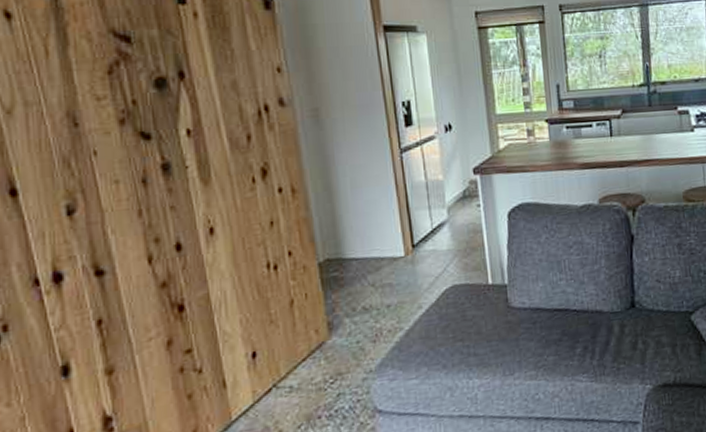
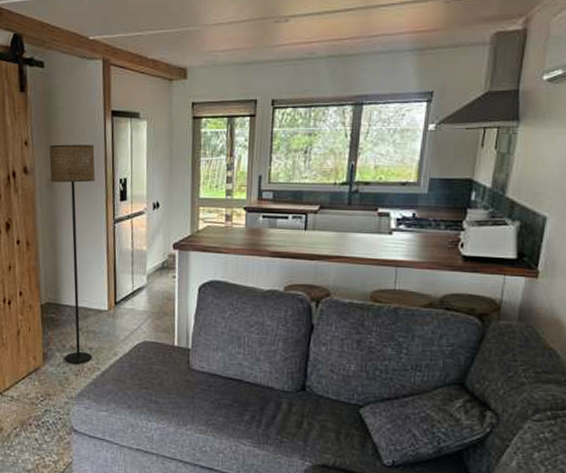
floor lamp: none [309,65,392,329] -> present [49,144,96,364]

